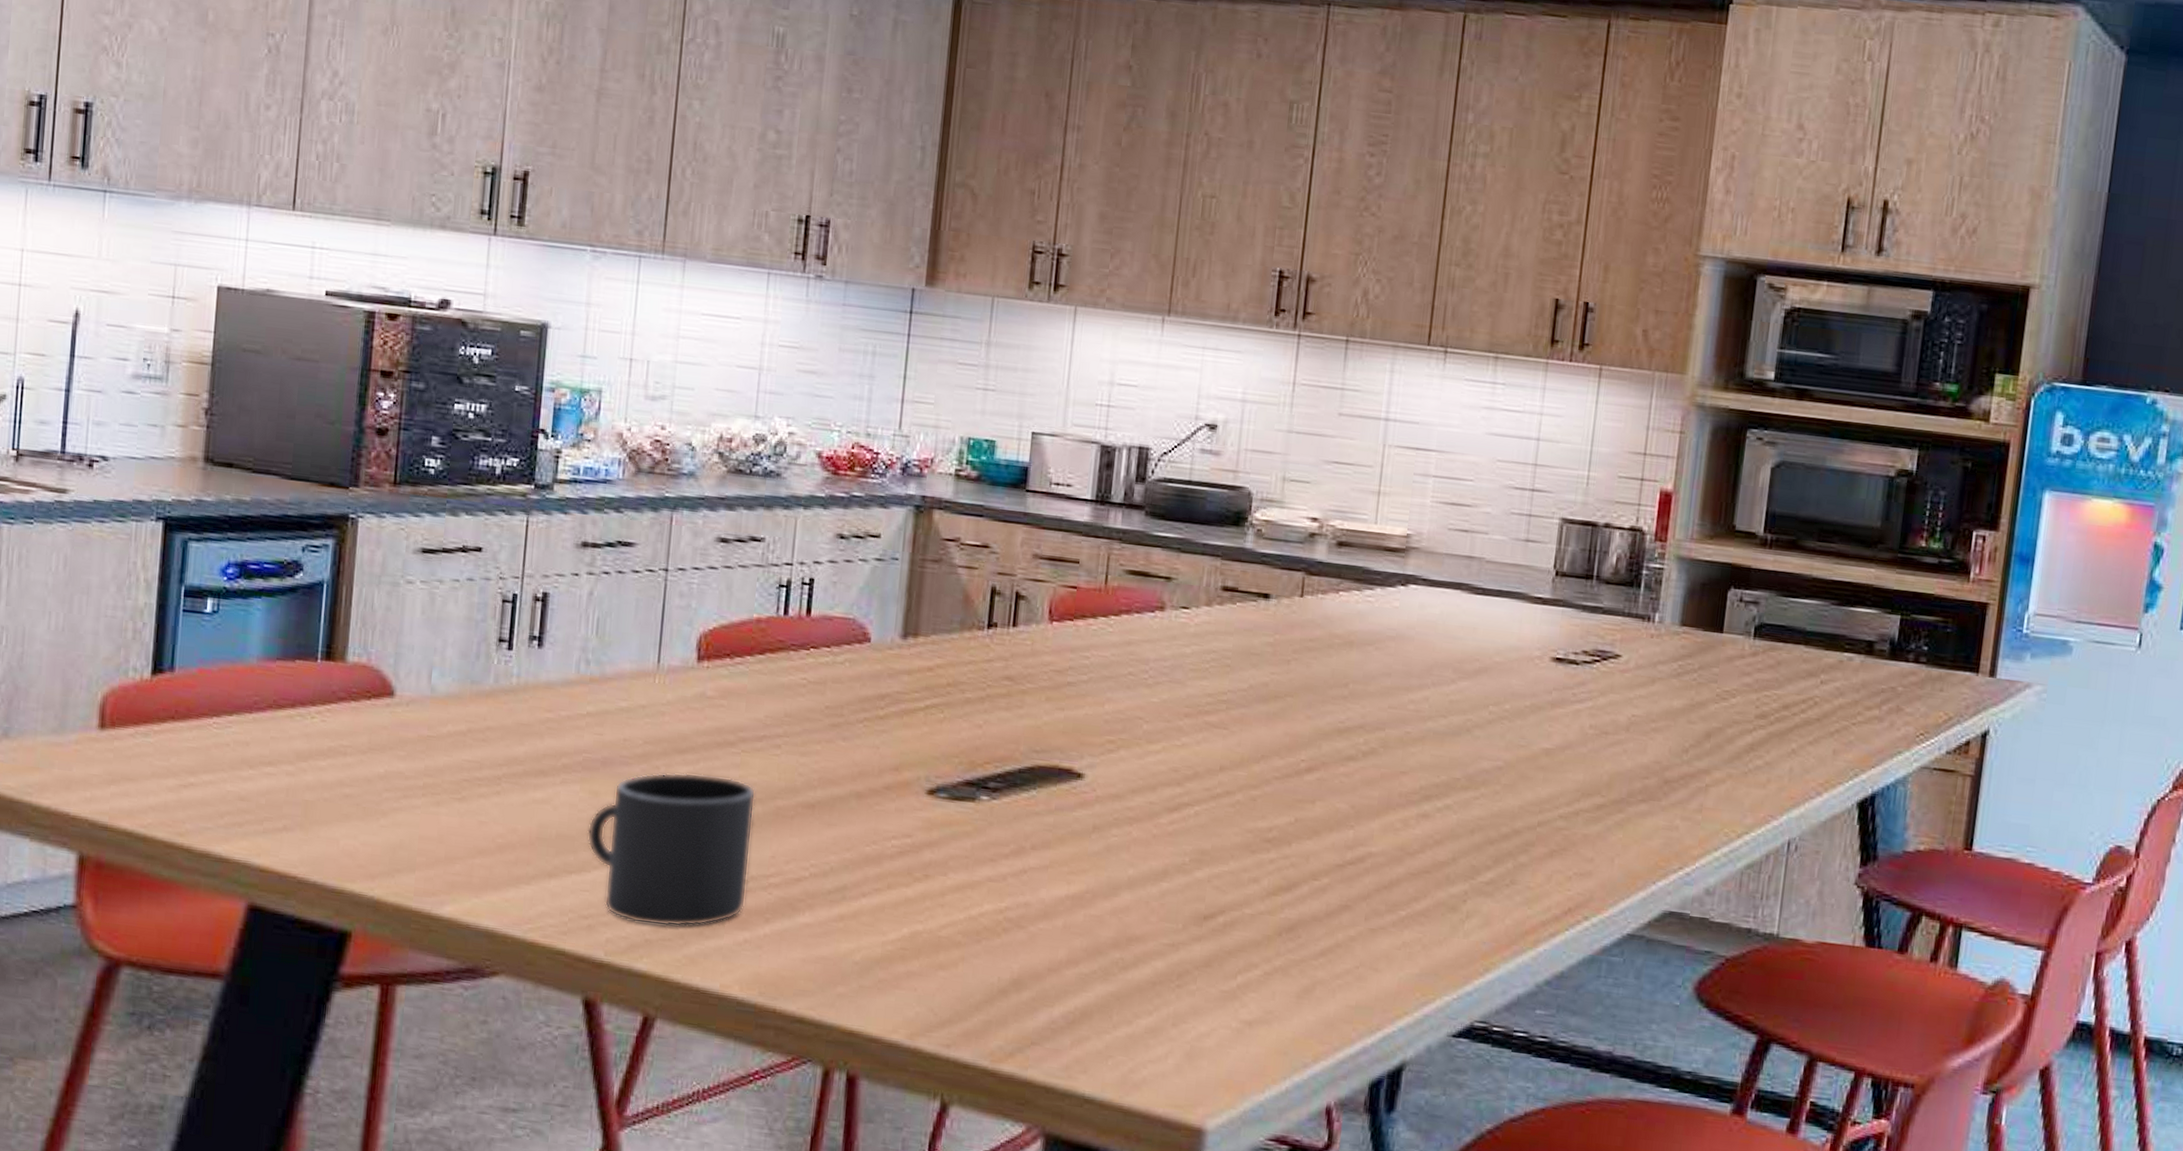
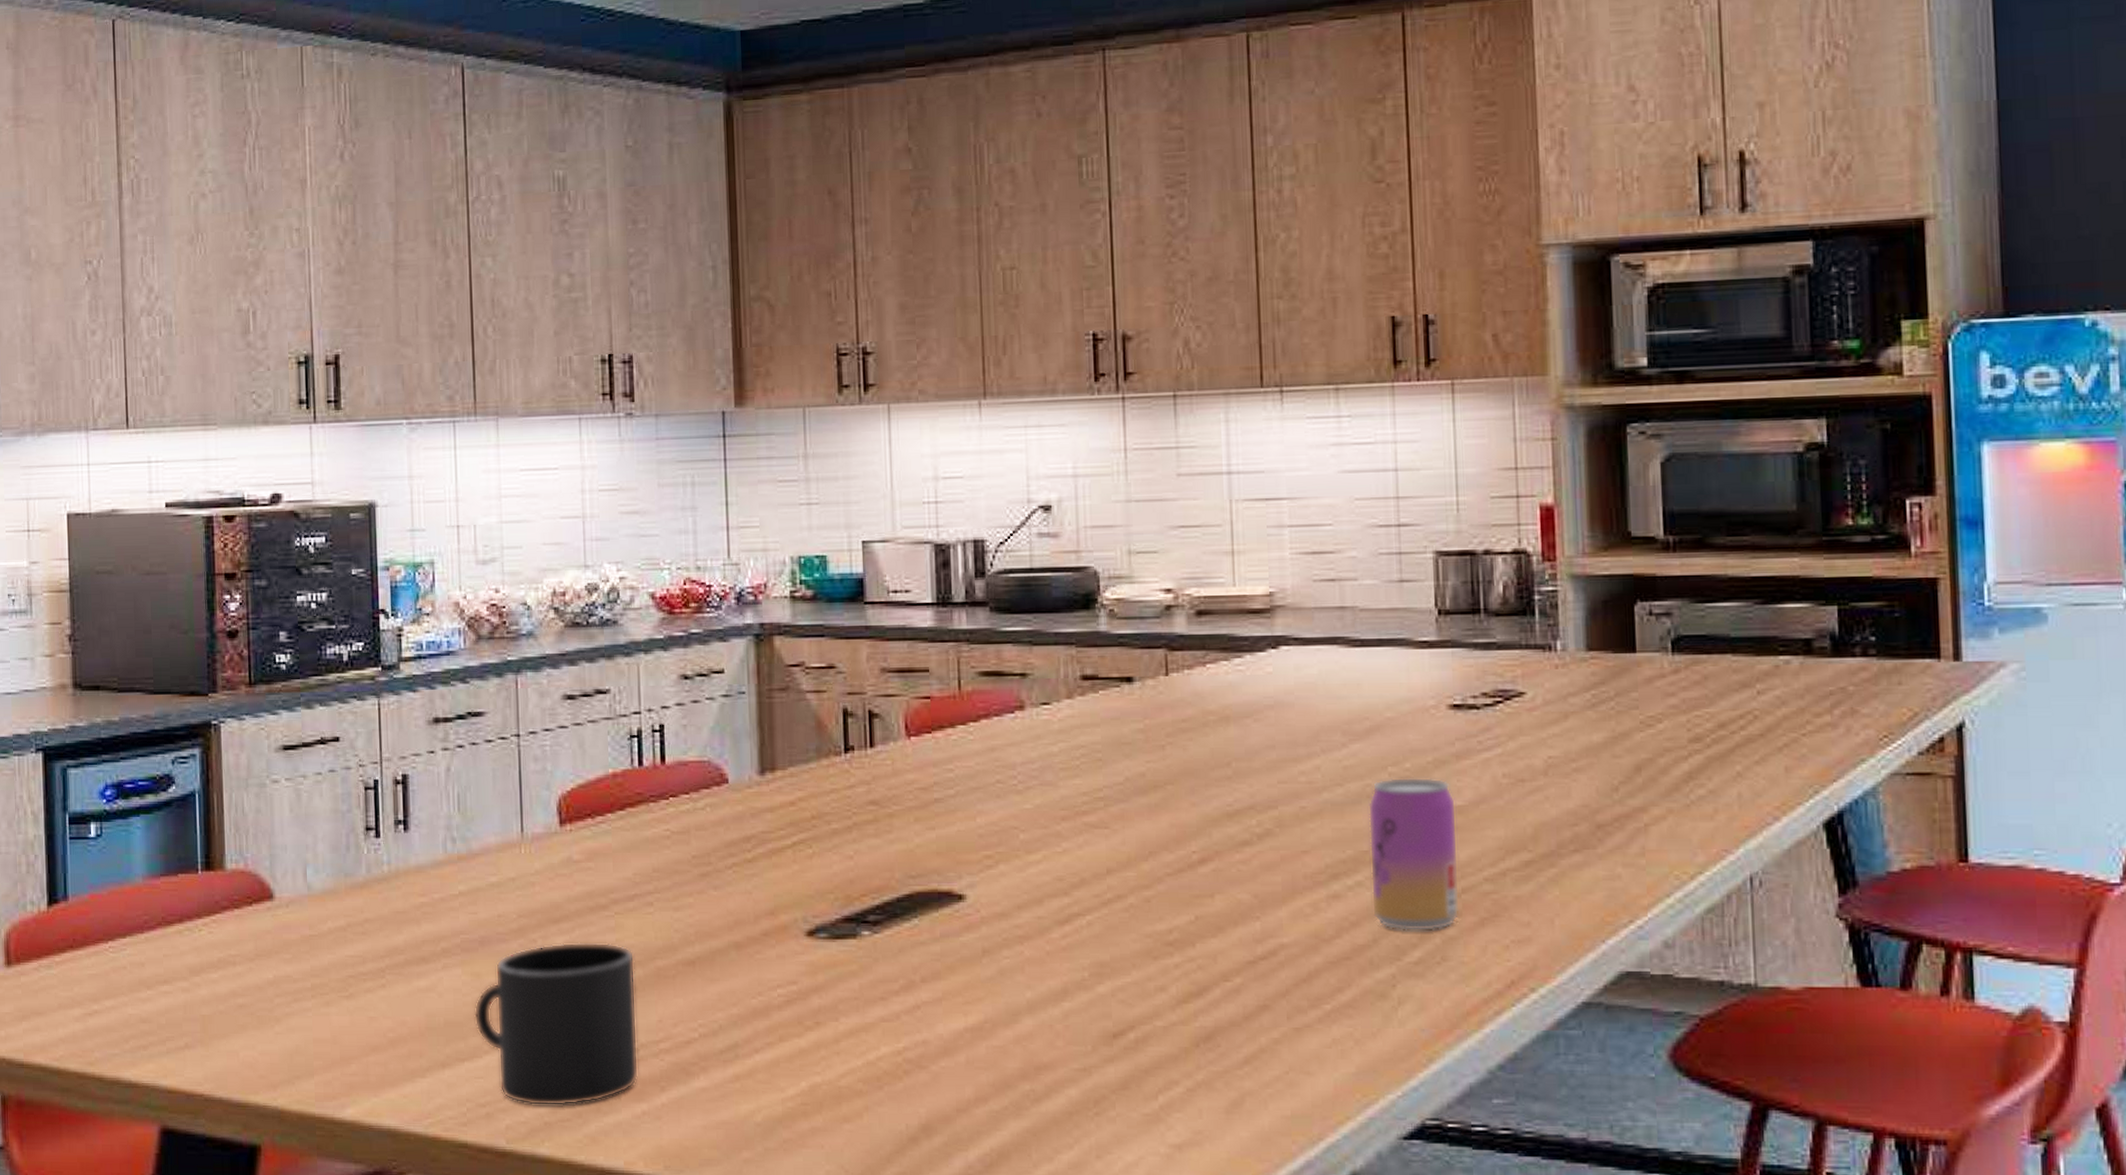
beverage can: none [1456,716,1544,857] -> present [1368,777,1460,932]

